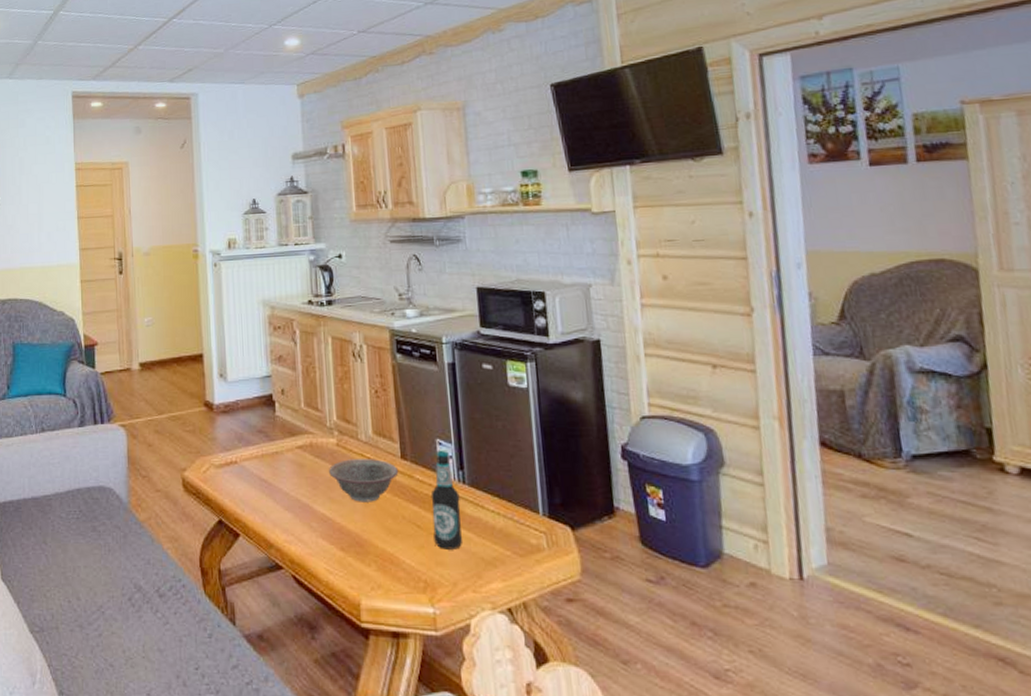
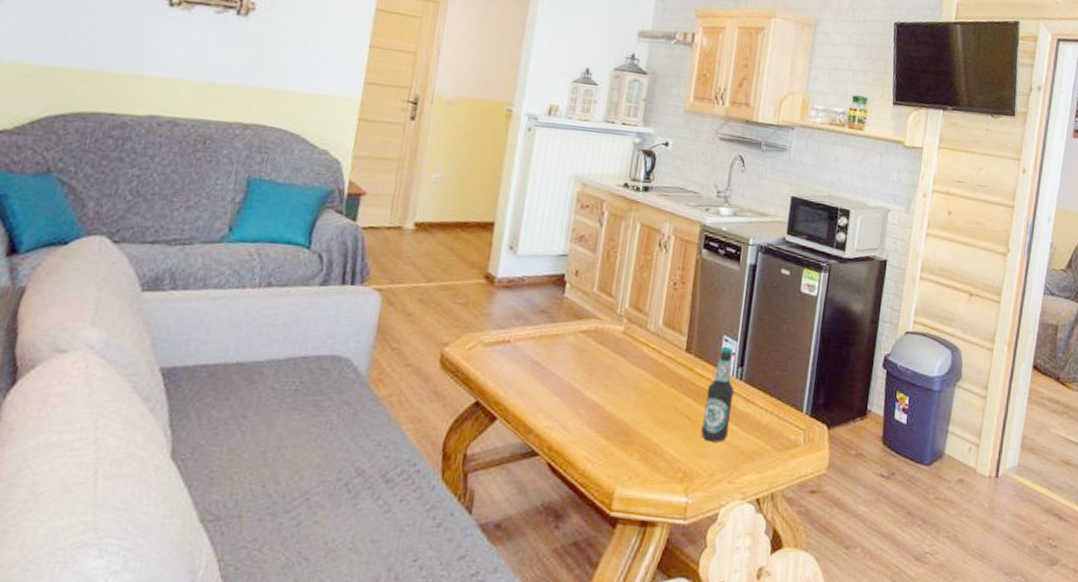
decorative bowl: present [329,459,399,502] -> none [609,348,681,392]

